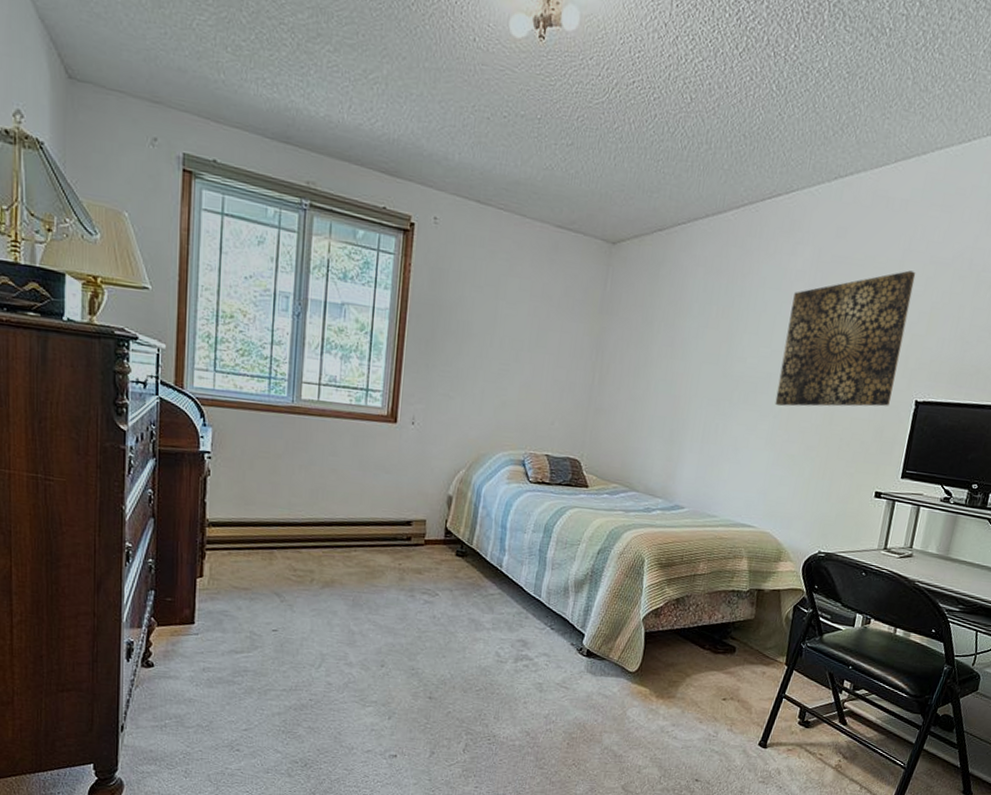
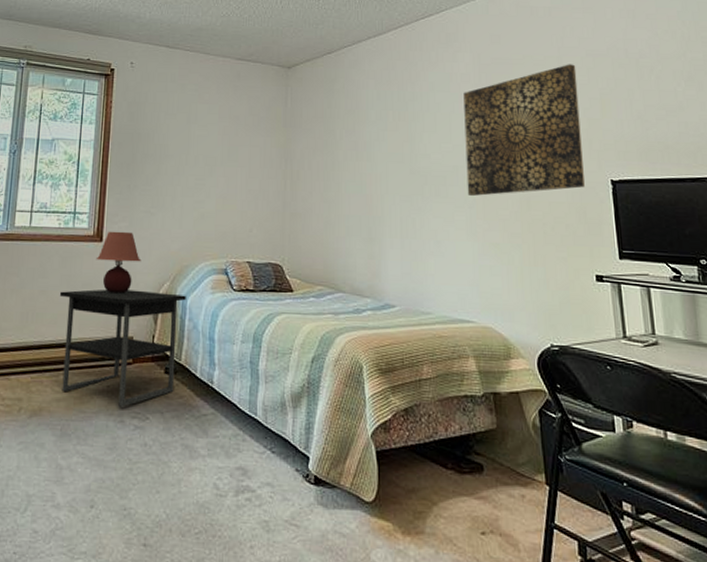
nightstand: none [350,470,482,584] -> present [59,289,186,407]
table lamp: none [389,412,438,478] -> present [95,231,142,294]

